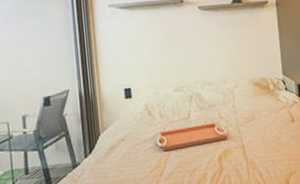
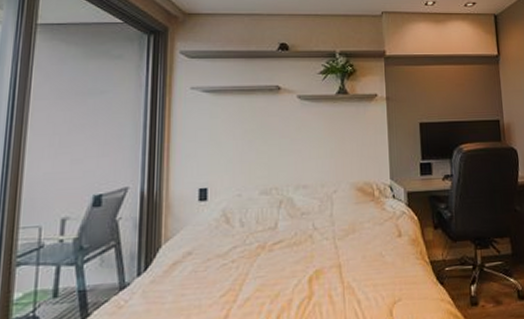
serving tray: present [157,122,228,152] -> none [233,235,322,270]

